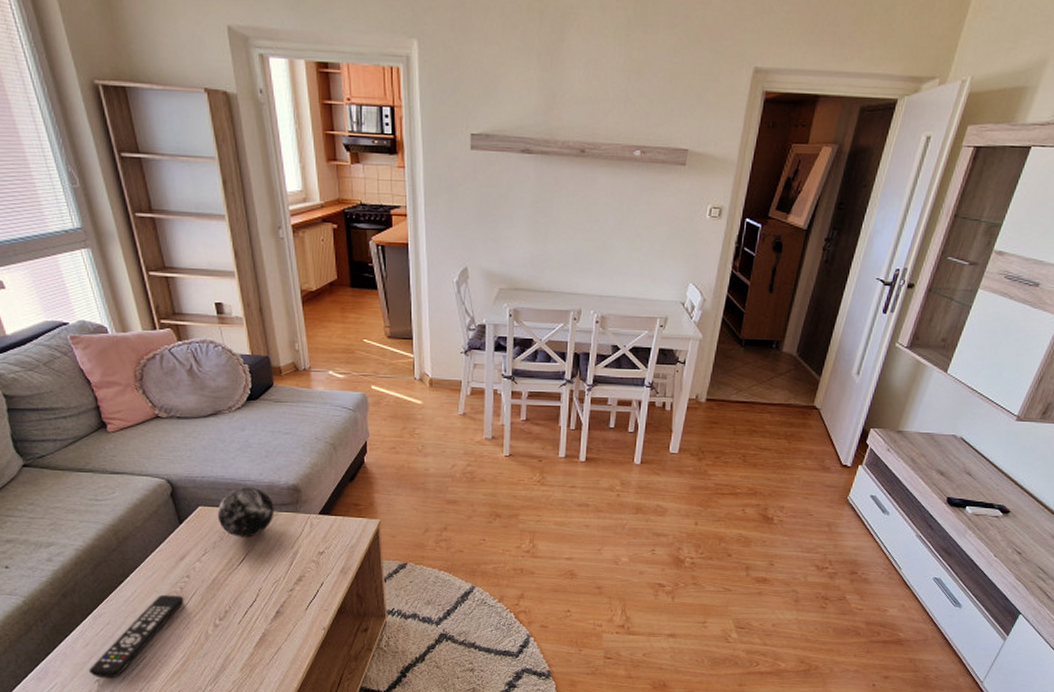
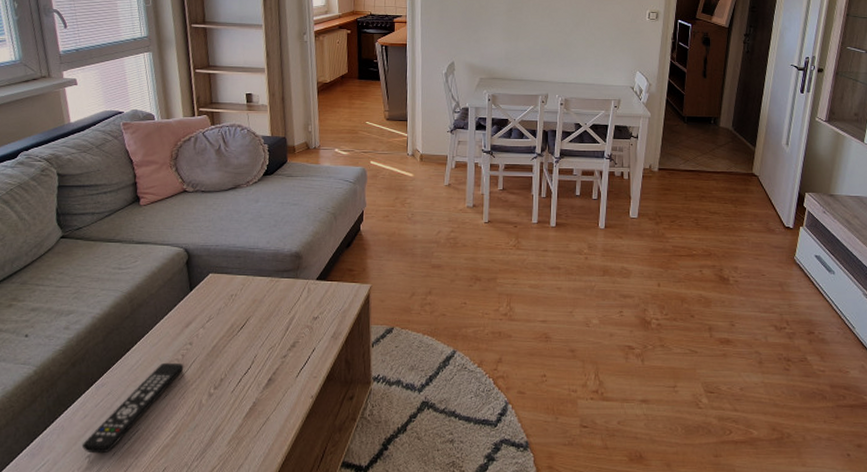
decorative orb: present [217,487,274,538] -> none [225,254,277,304]

